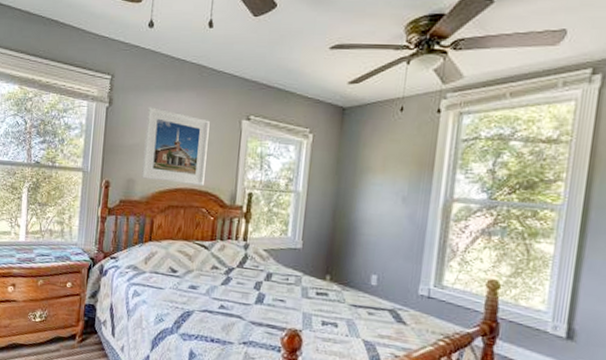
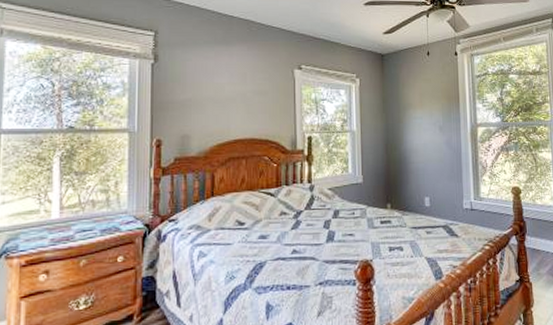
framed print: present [141,105,210,187] -> none [197,60,263,135]

